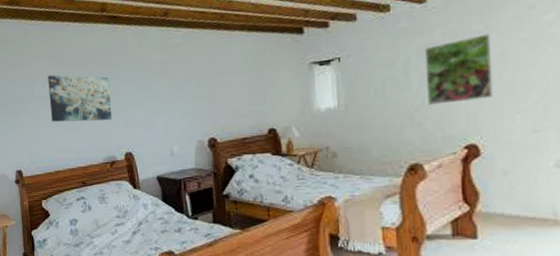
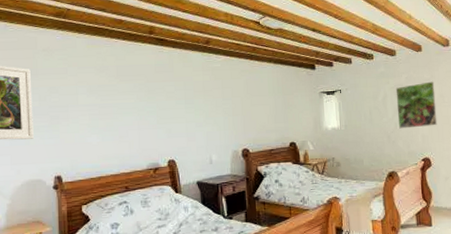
wall art: present [48,75,113,122] -> none [94,86,157,131]

